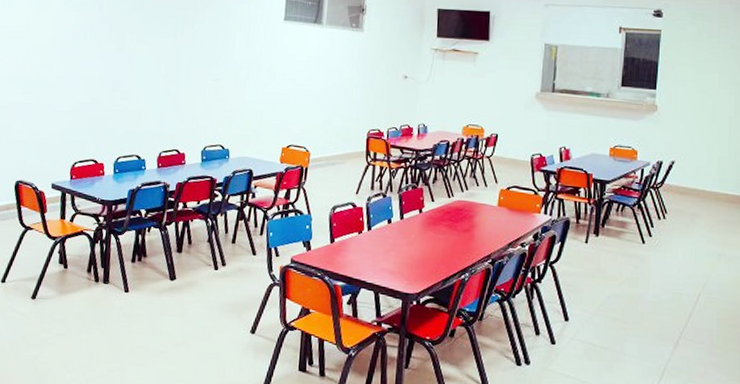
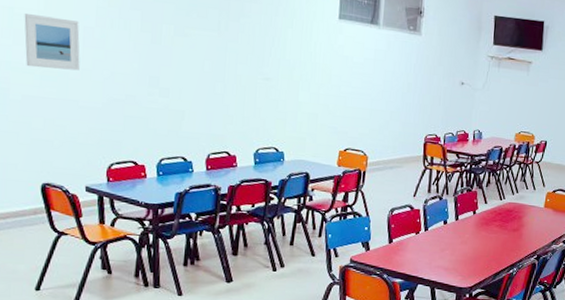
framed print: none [13,31,59,78] -> present [24,14,80,71]

